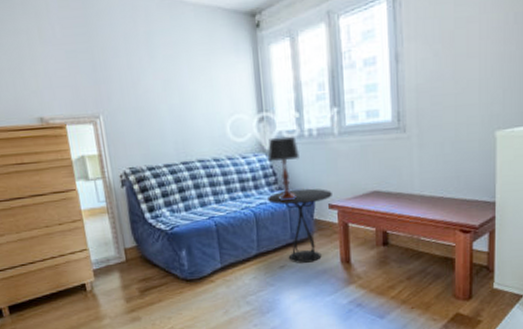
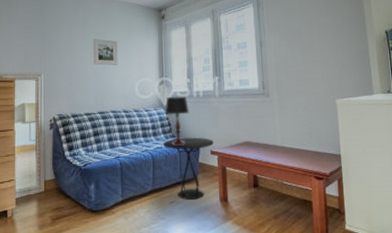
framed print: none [163,62,201,100] -> present [93,39,118,66]

